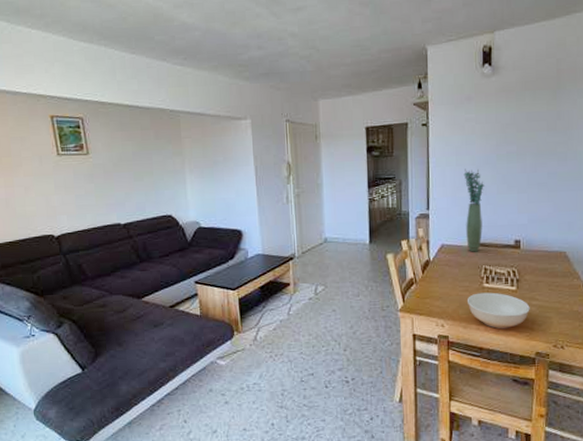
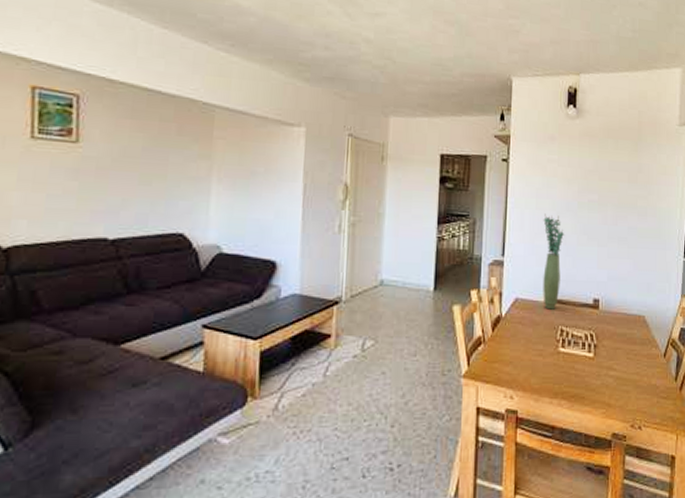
bowl: present [466,292,530,329] -> none [540,358,607,404]

